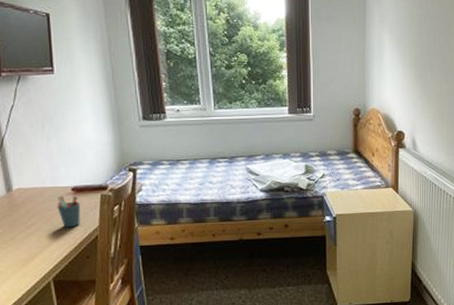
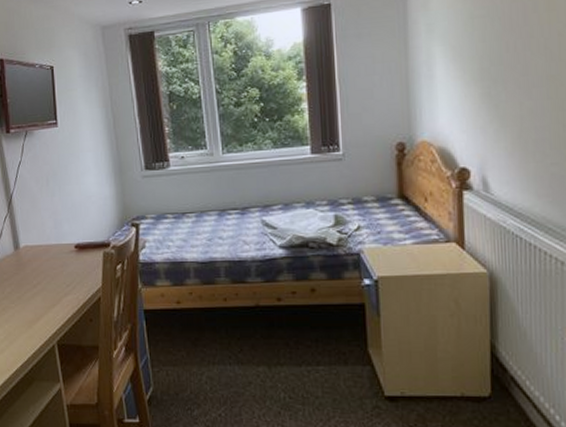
pen holder: present [57,195,81,228] -> none [60,253,84,288]

